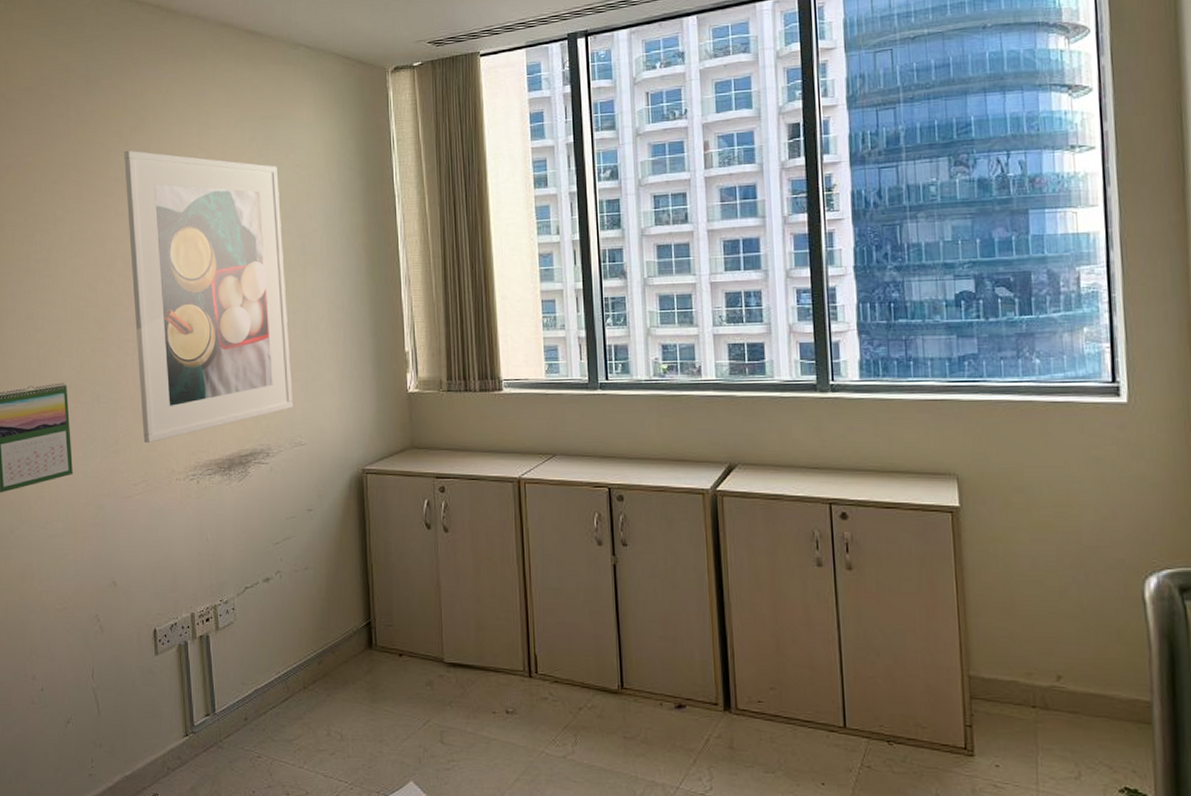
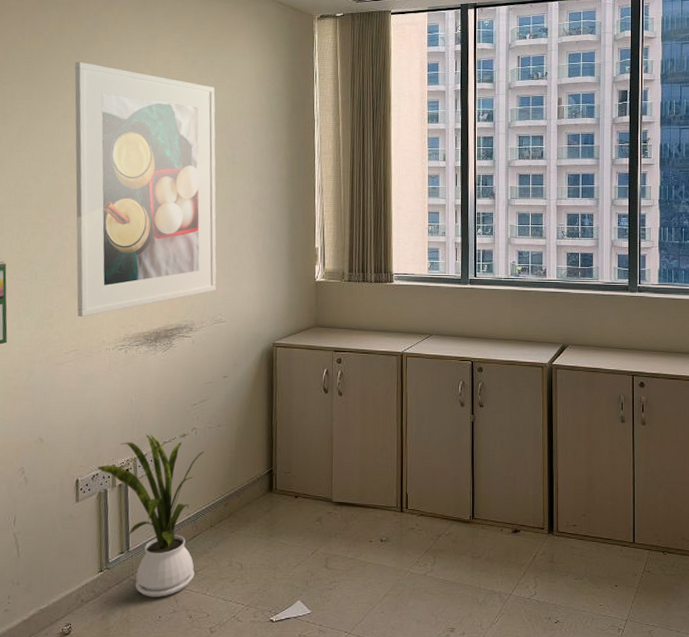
house plant: none [174,578,291,769] -> present [96,434,204,597]

